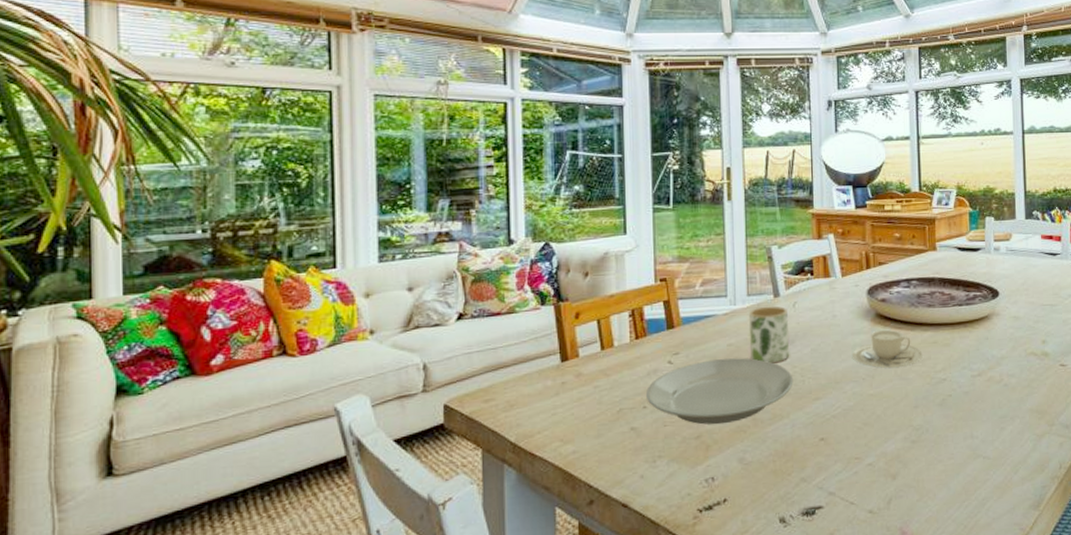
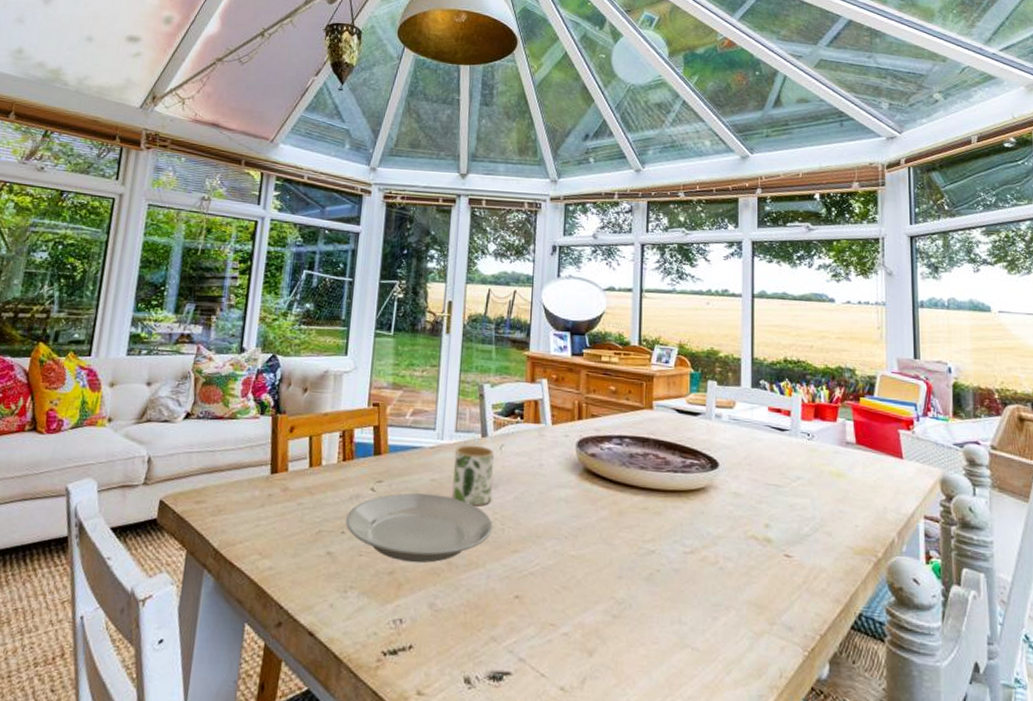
teacup: present [852,329,923,368] -> none [555,486,631,530]

